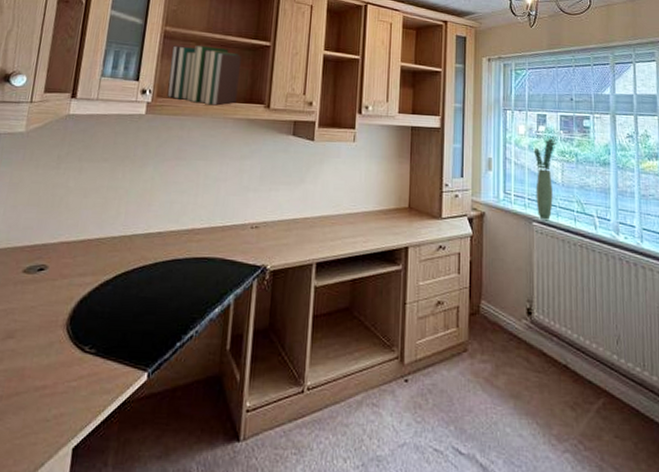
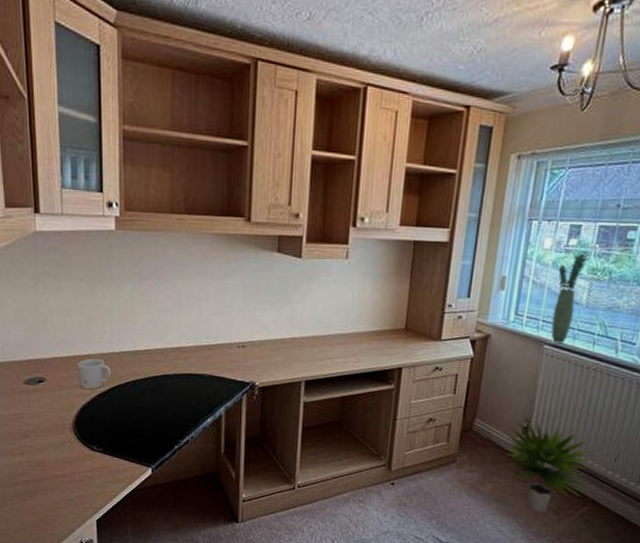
mug: none [82,242,120,278] -> present [77,358,111,390]
books: present [167,45,241,106] -> none [134,148,214,219]
plant: none [510,298,604,409] -> present [502,418,595,513]

